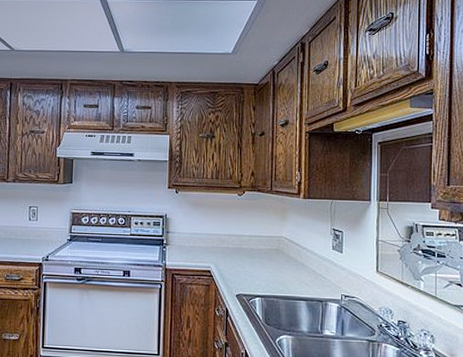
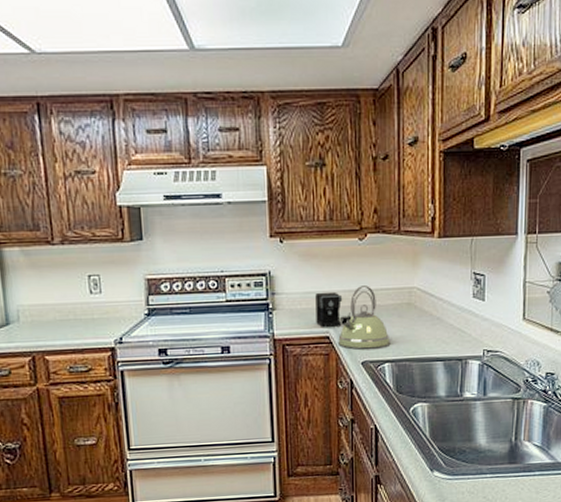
coffee maker: none [200,234,223,263] -> present [315,291,343,327]
kettle: none [218,232,261,285] -> present [338,285,391,349]

